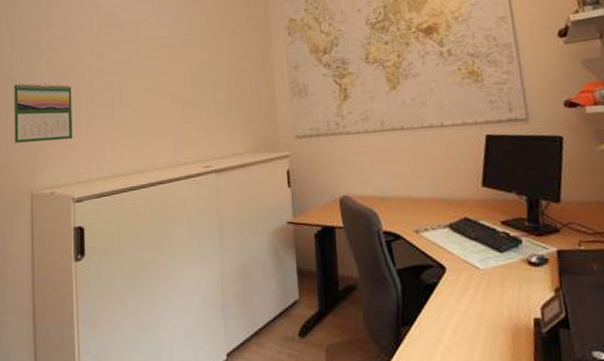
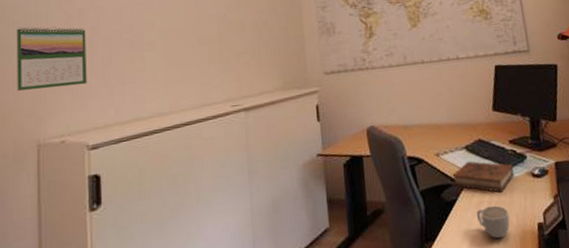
book: none [433,241,507,279] -> present [452,161,514,193]
mug: none [461,293,500,331] -> present [477,205,510,239]

